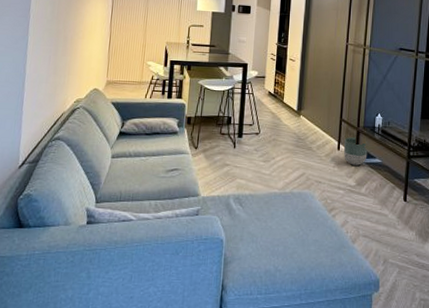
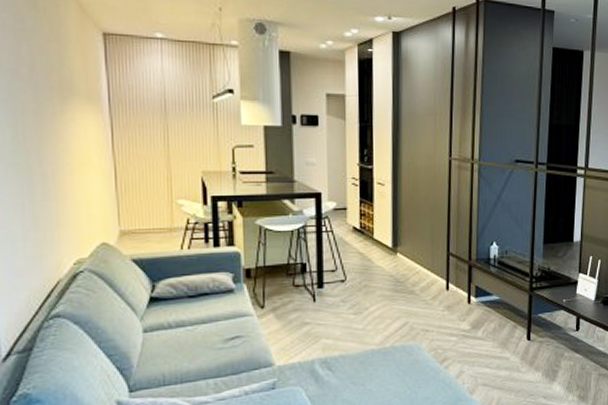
planter: present [344,137,368,166] -> none [454,273,483,306]

